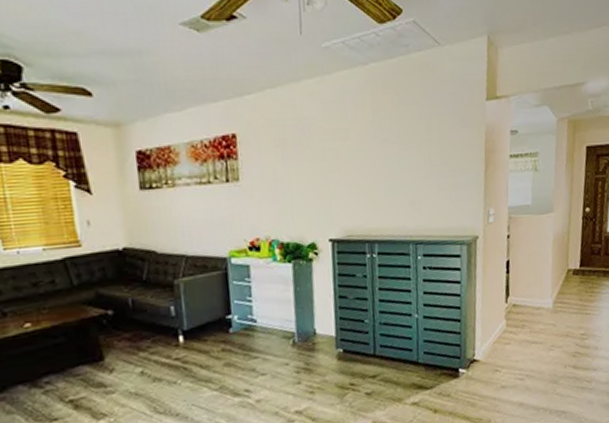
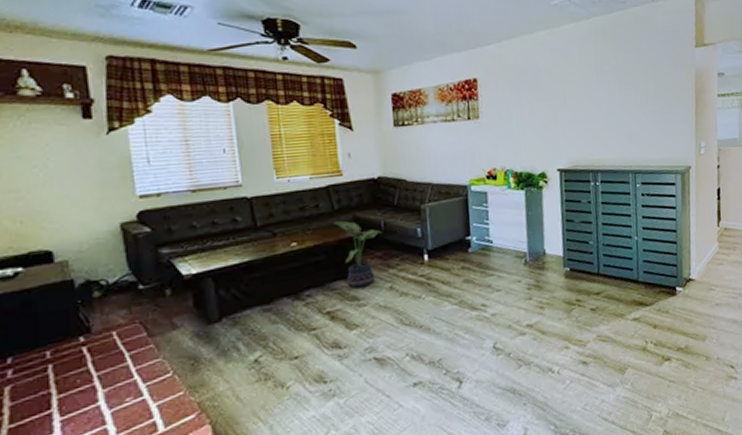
potted plant: none [73,298,131,374] -> present [333,220,383,289]

